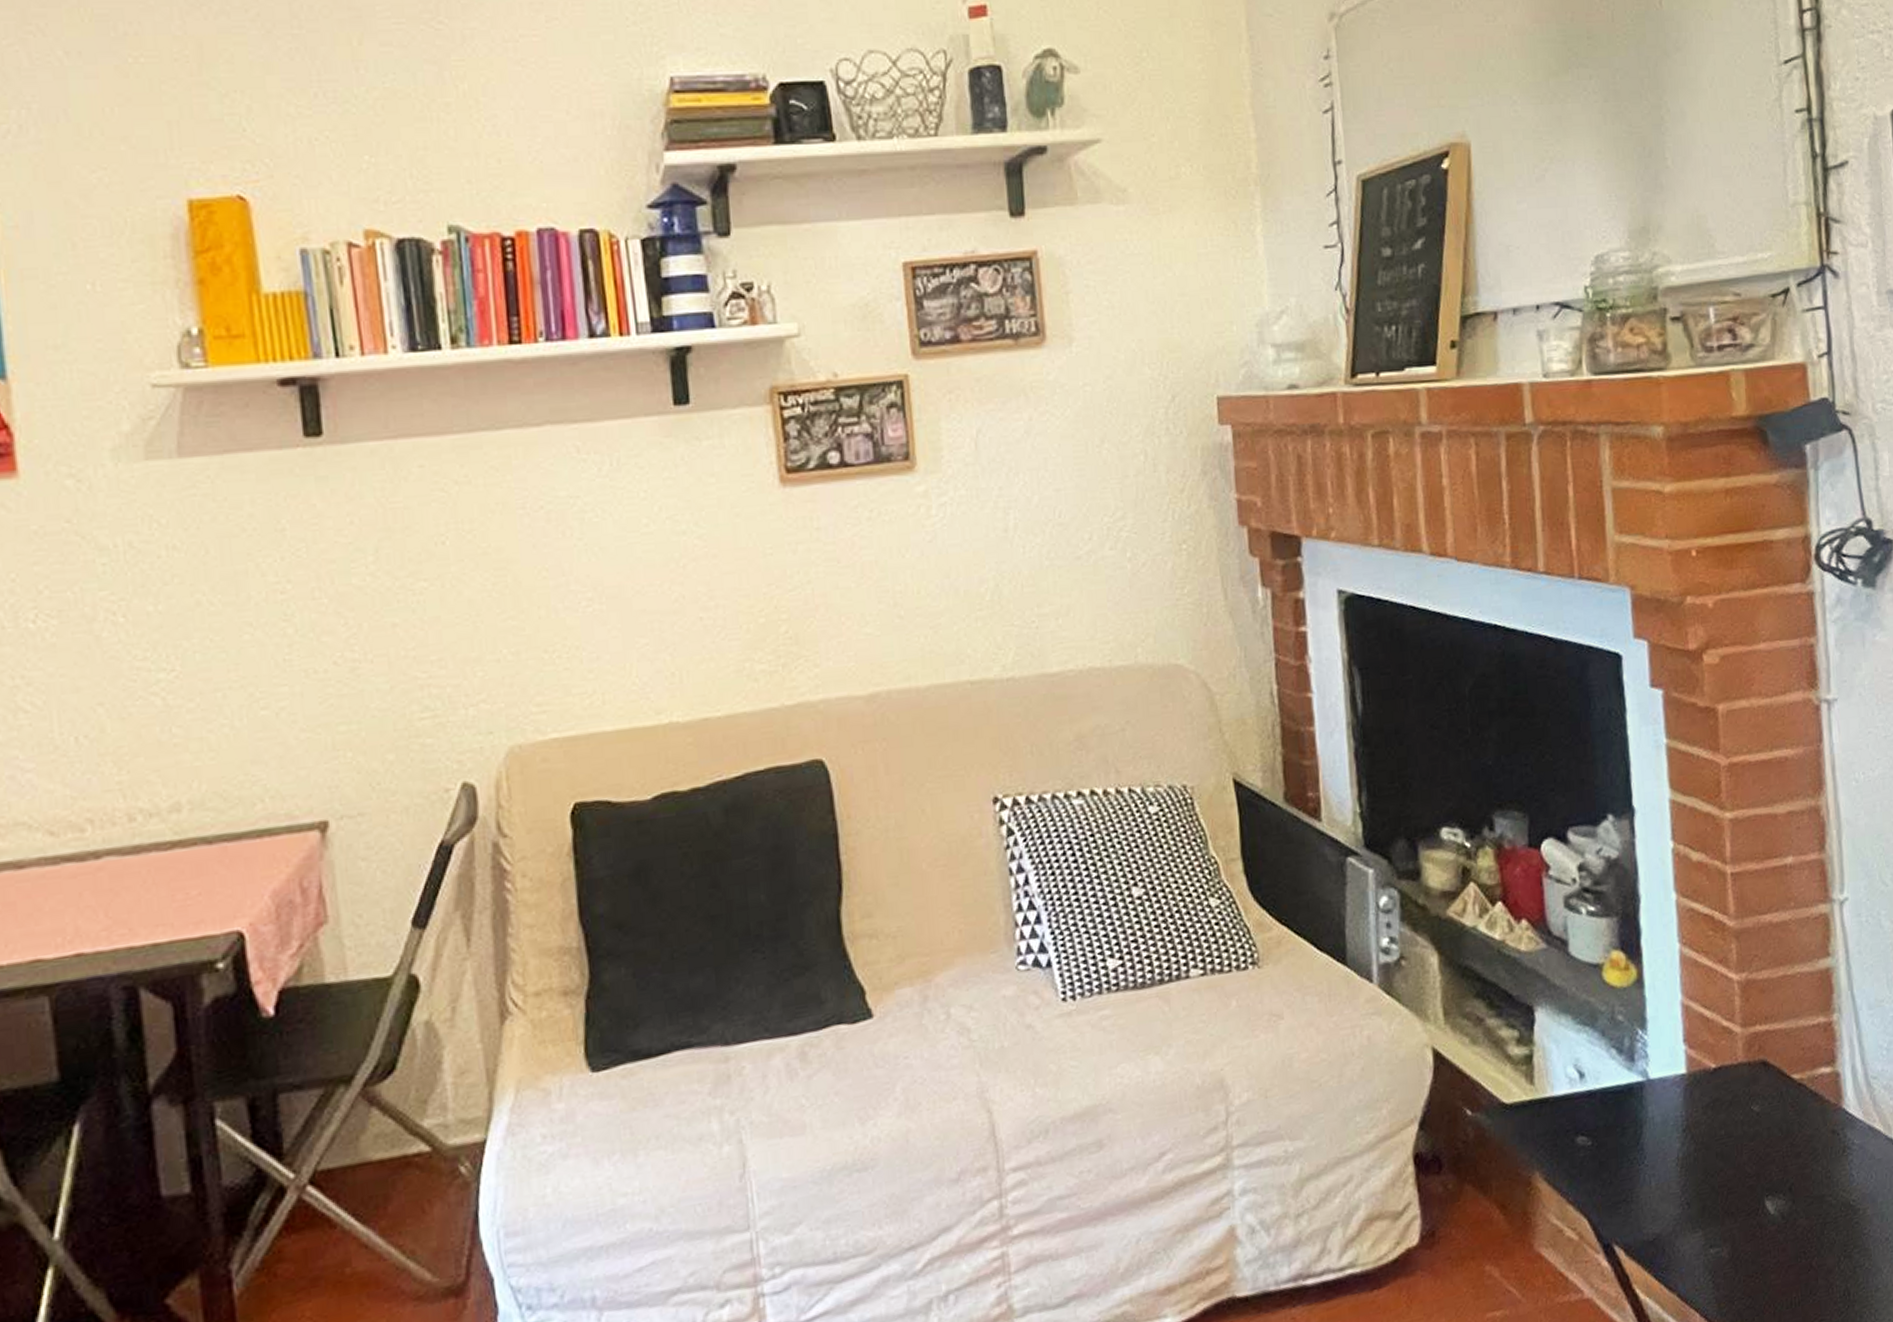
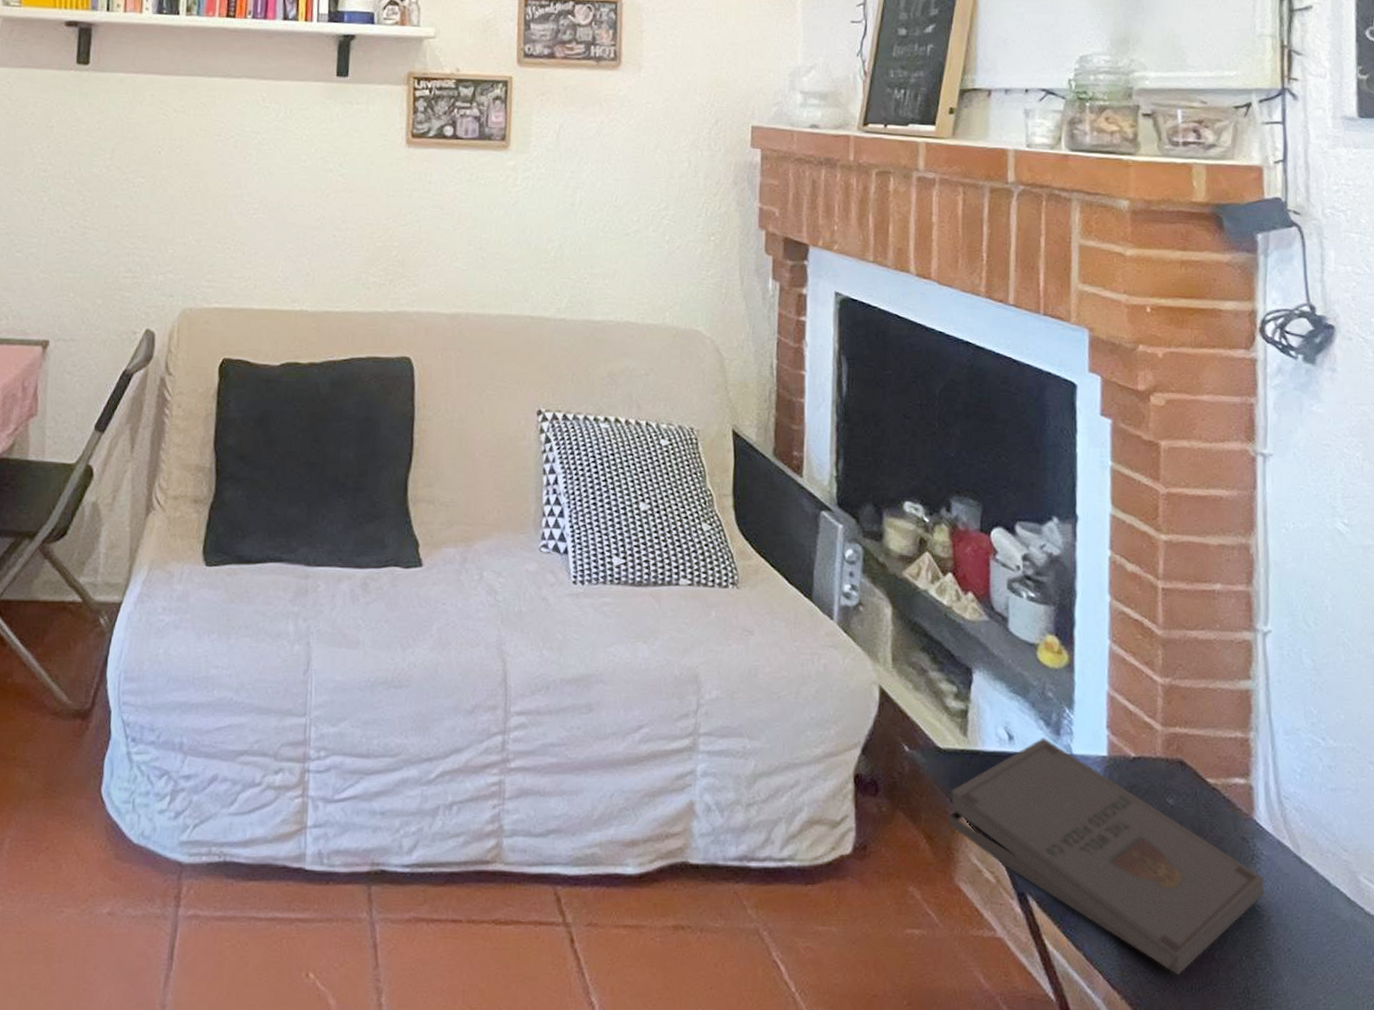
pizza box: none [1520,1067,1858,1293] -> present [948,738,1264,974]

